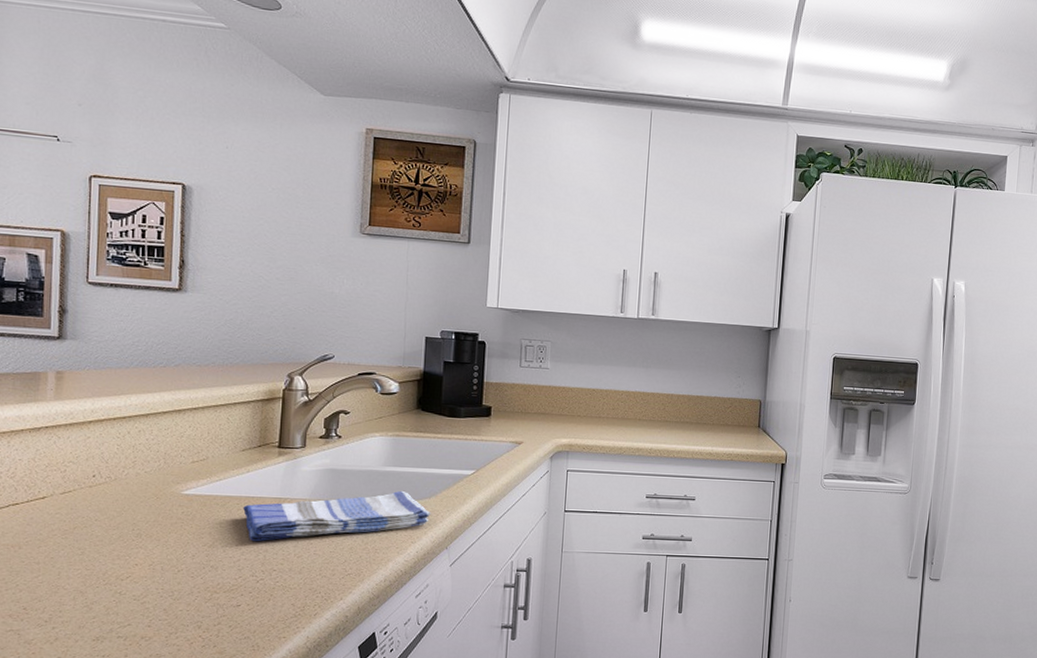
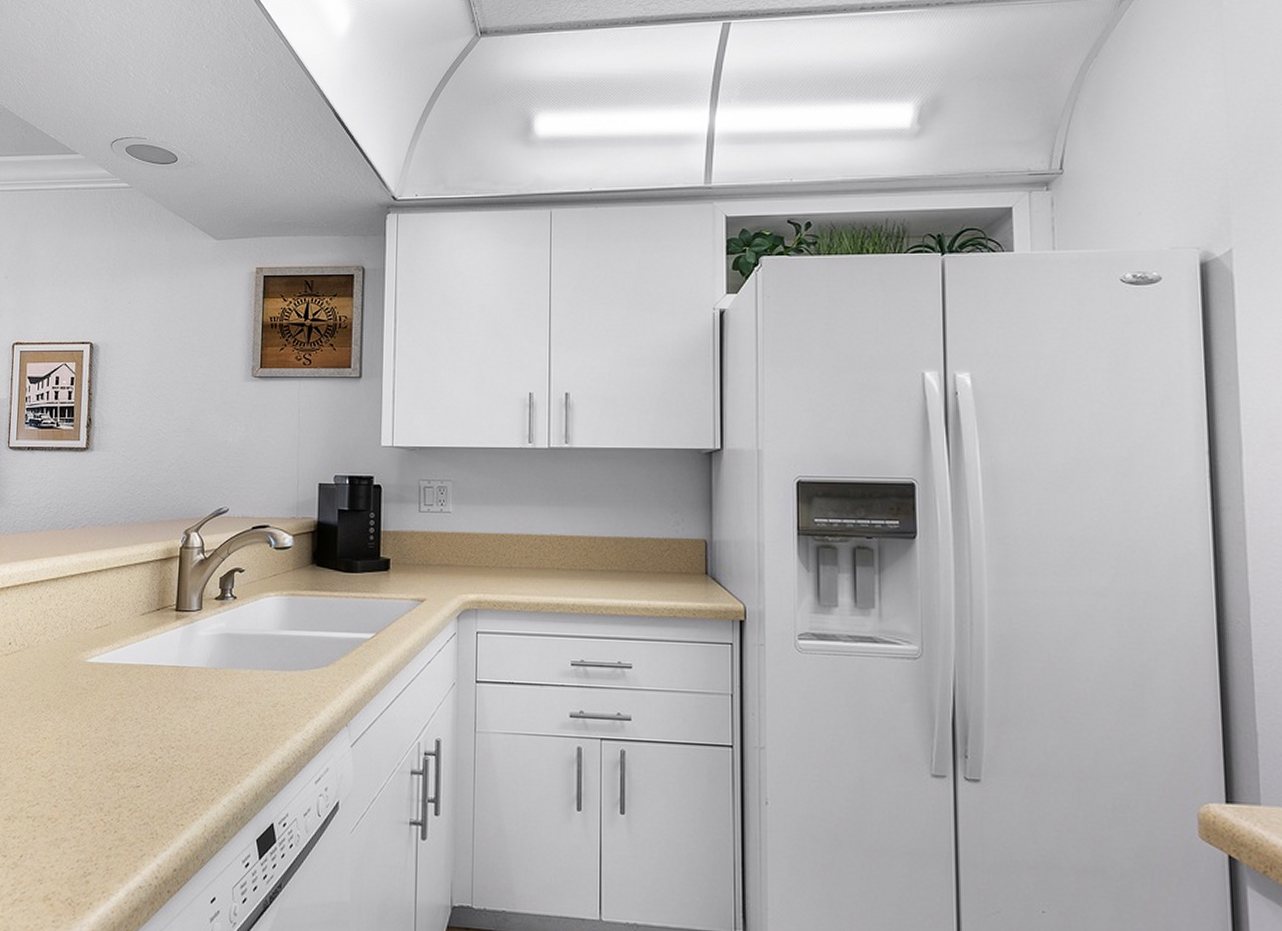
dish towel: present [243,490,431,542] -> none [143,657,329,715]

